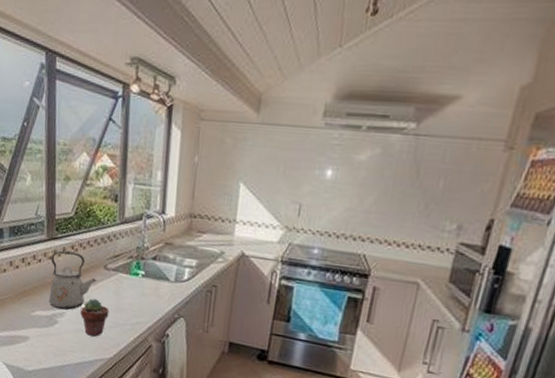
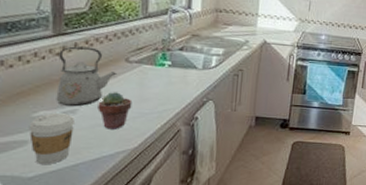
coffee cup: none [30,314,63,362] -> present [29,113,76,164]

